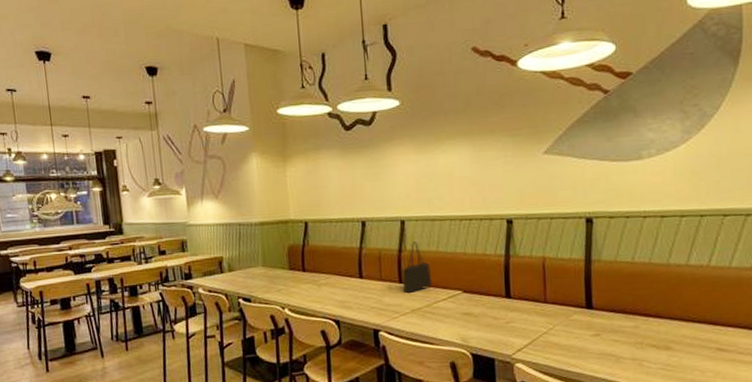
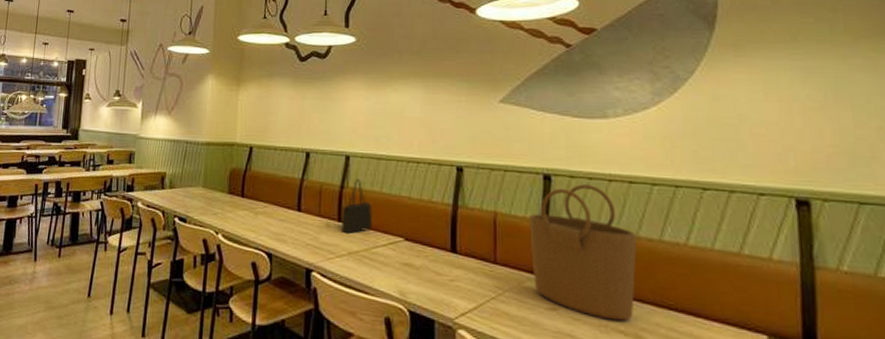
shopping bag: none [574,222,668,338] -> present [529,184,637,321]

